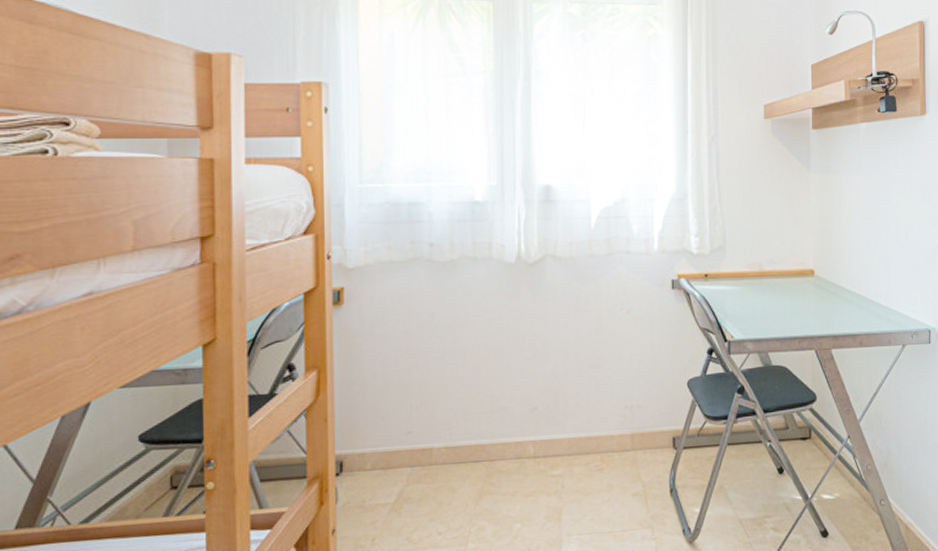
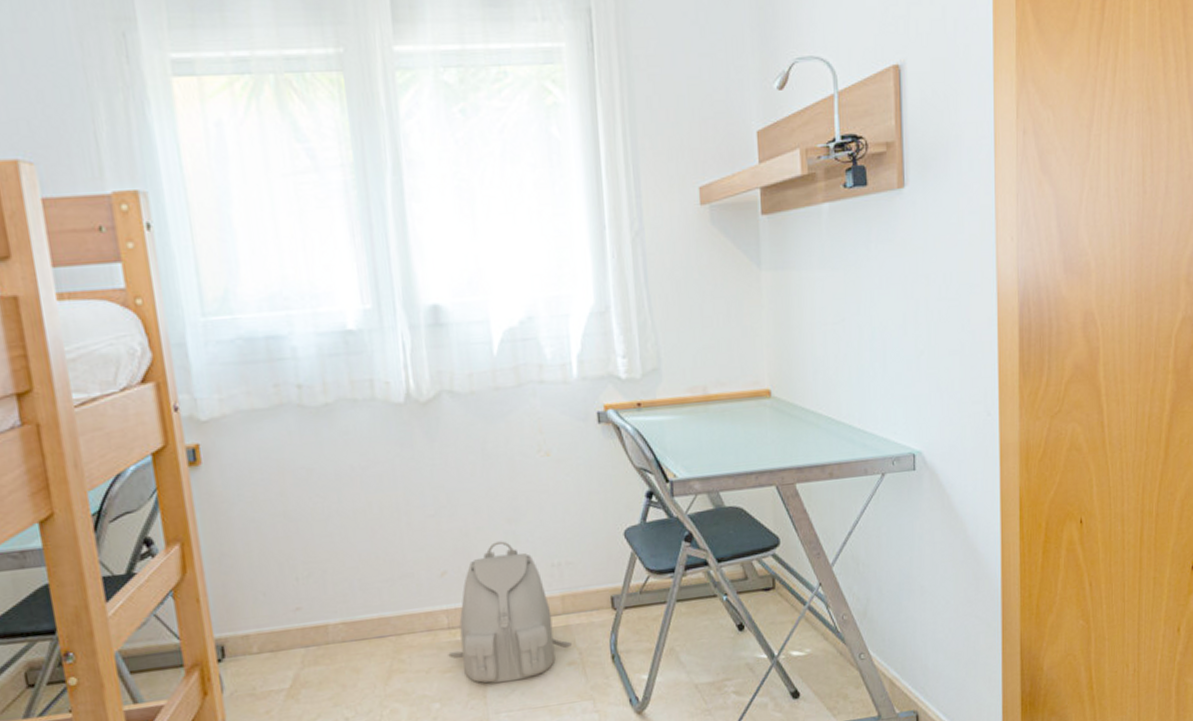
backpack: none [532,384,638,509] -> present [448,541,573,684]

